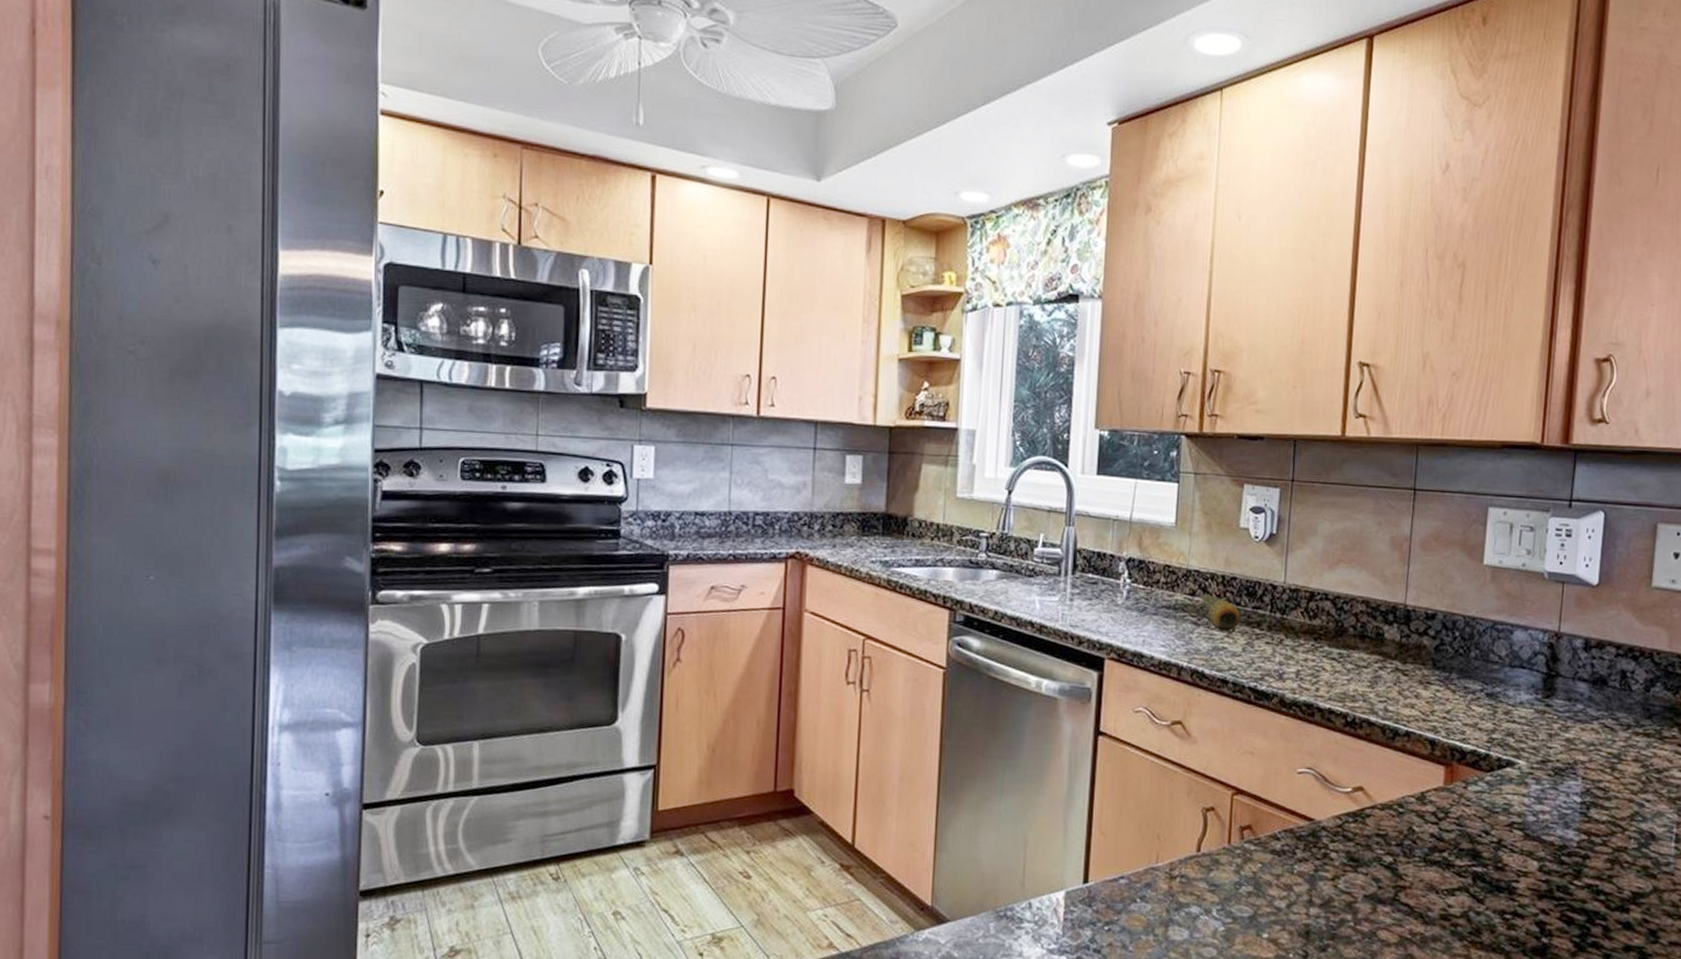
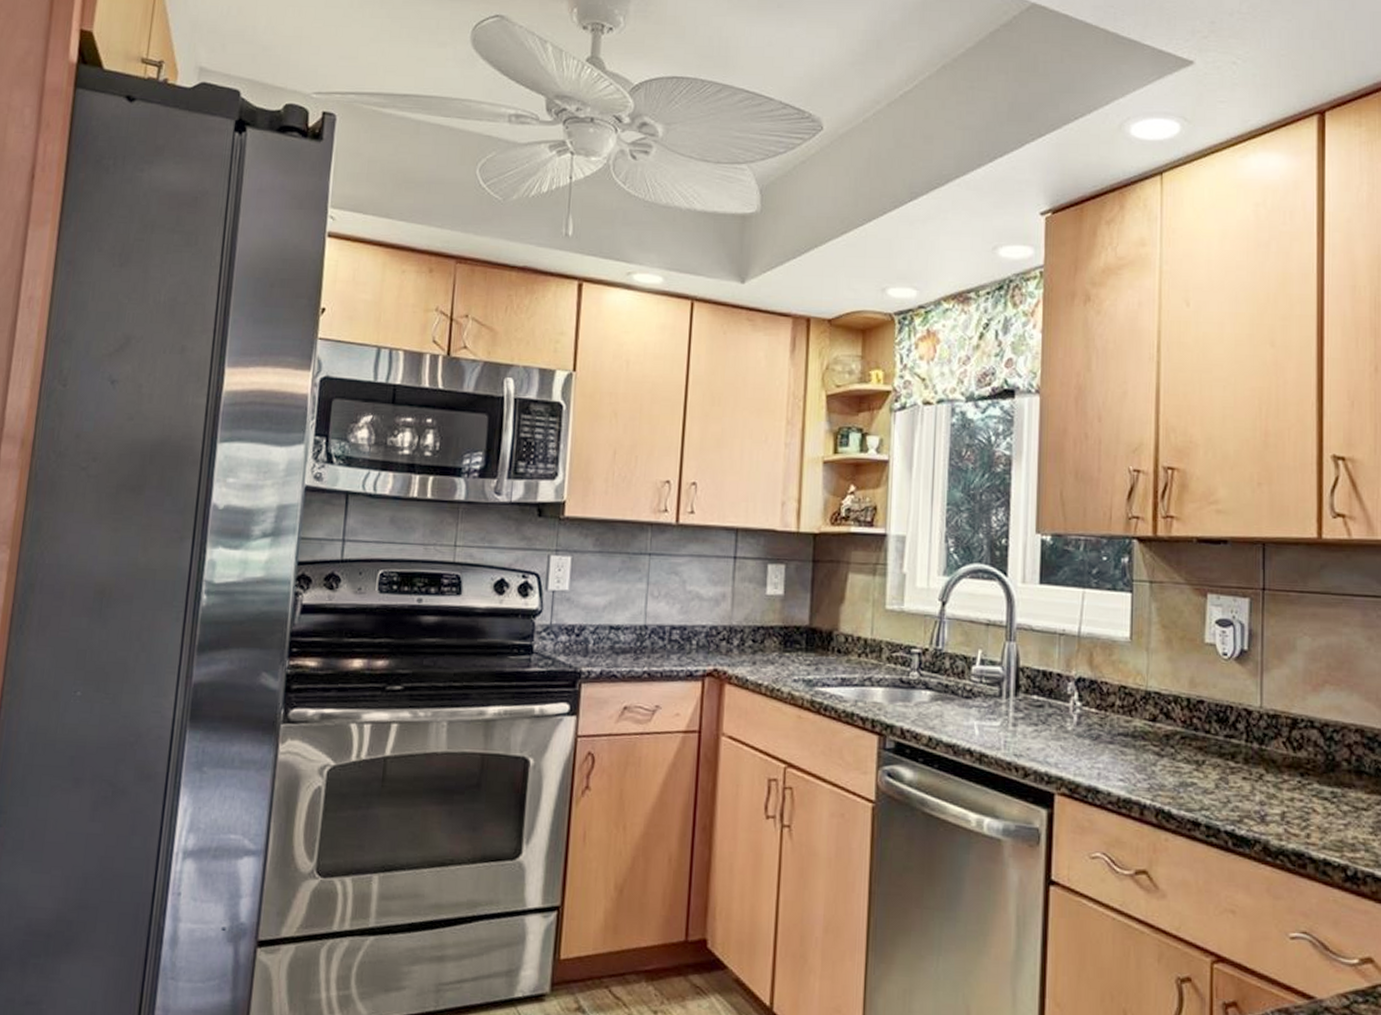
fruit: present [1196,593,1241,631] -> none [1158,718,1211,764]

